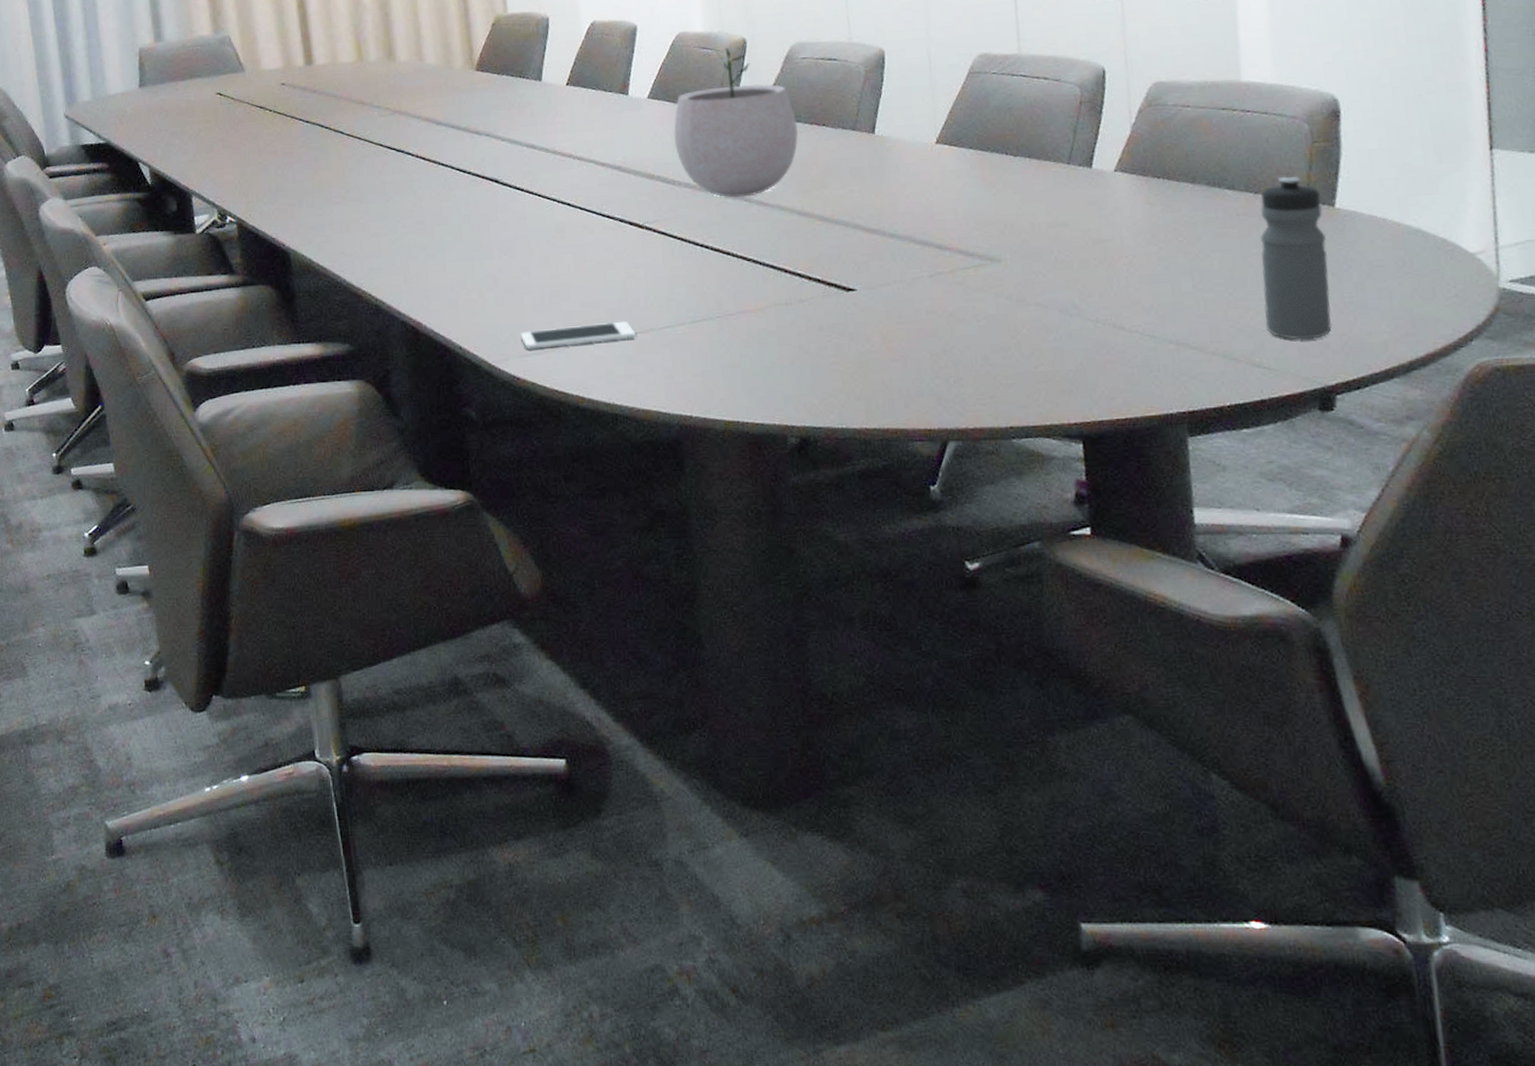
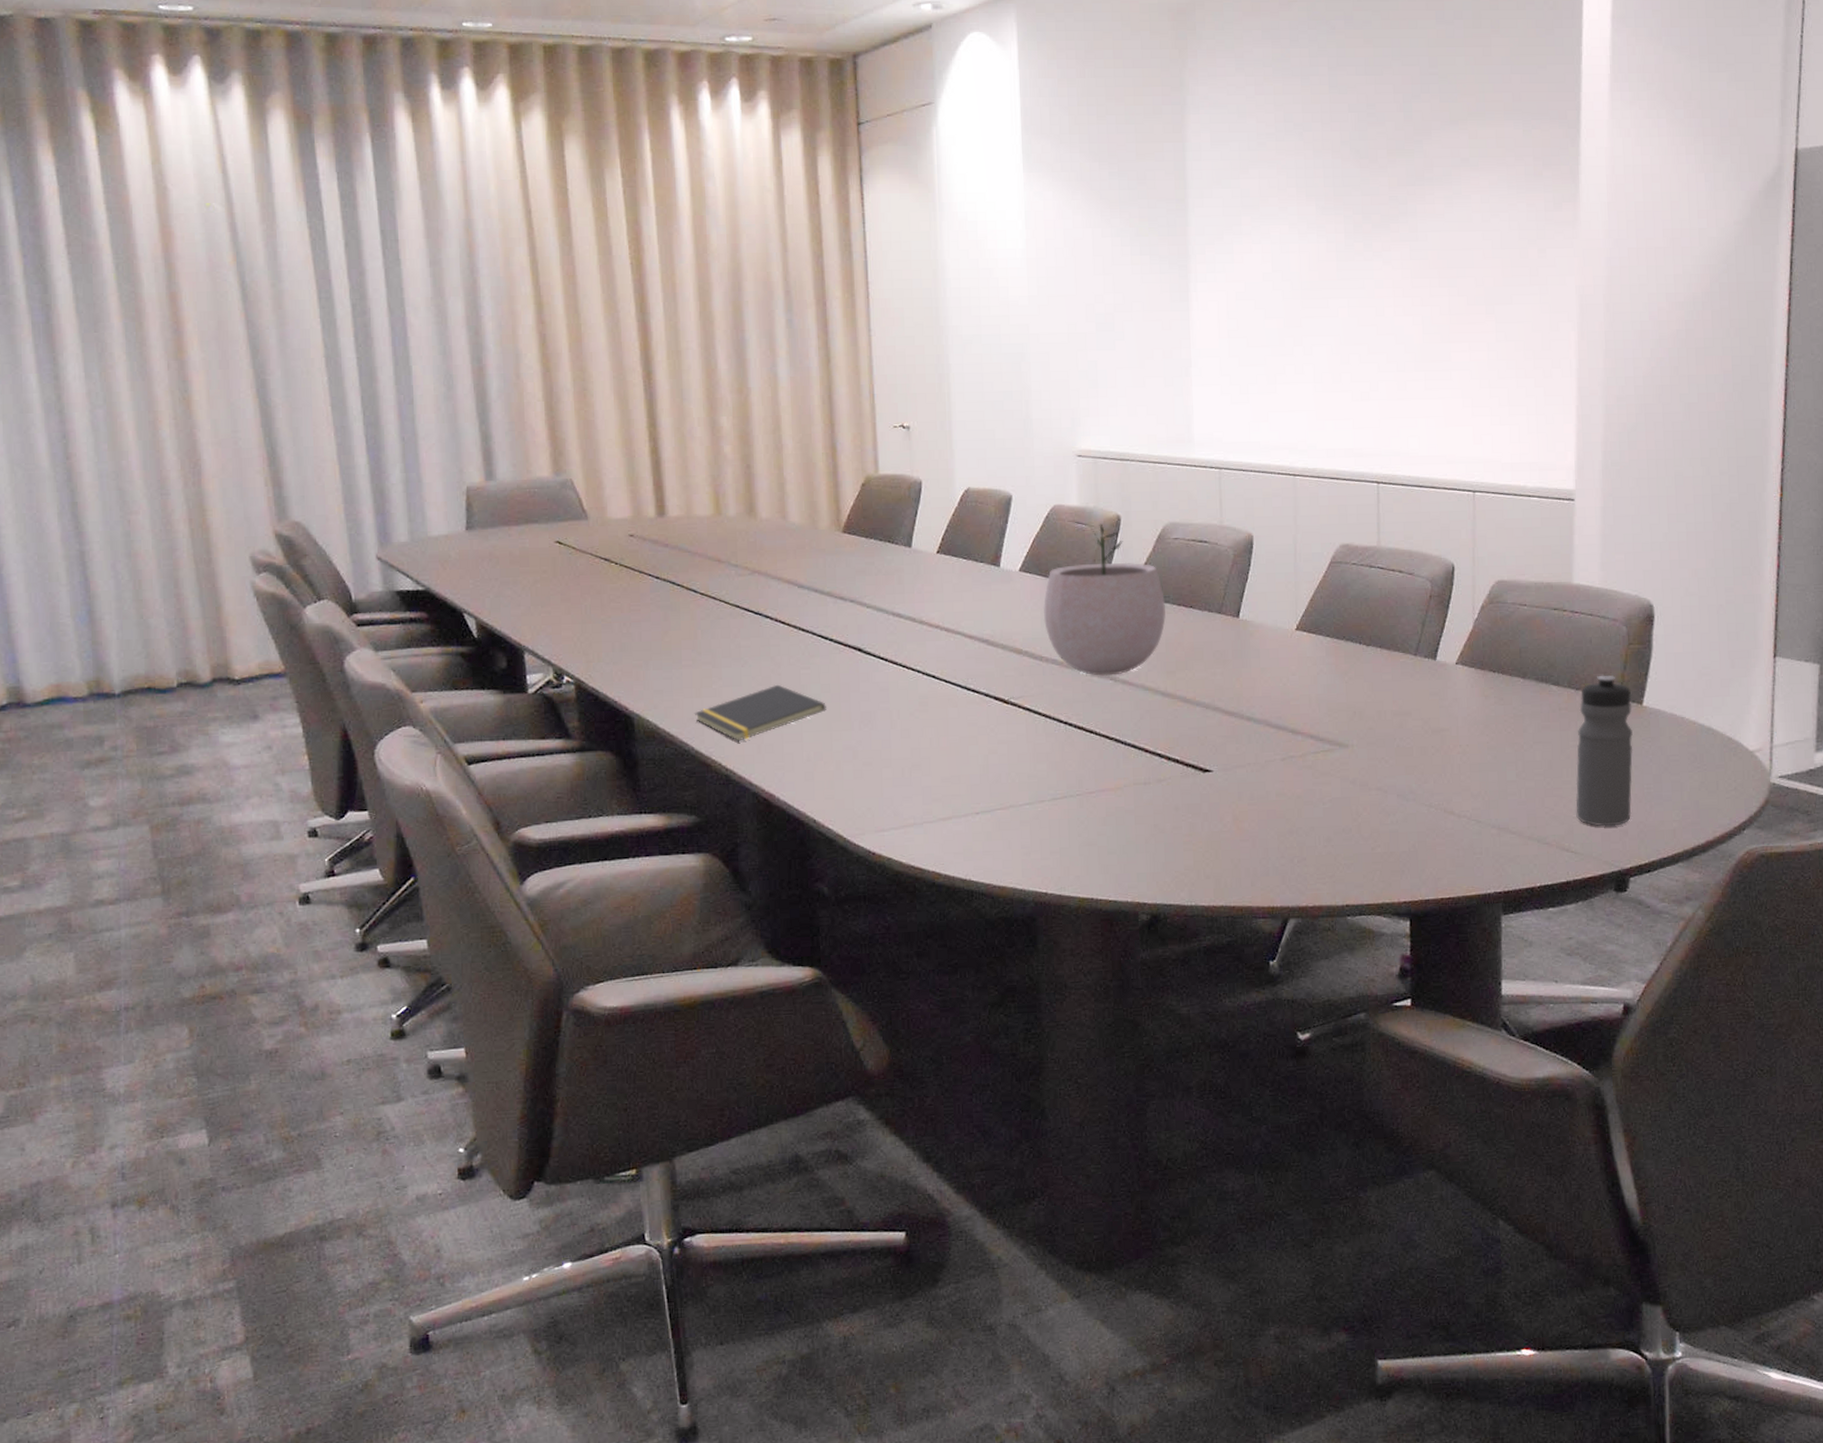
notepad: none [344,217,467,273] -> present [694,684,826,742]
cell phone: present [520,321,636,350] -> none [878,797,995,825]

